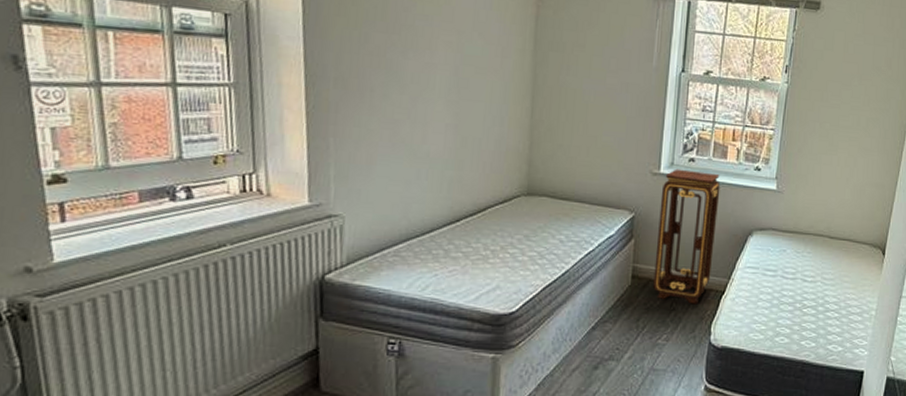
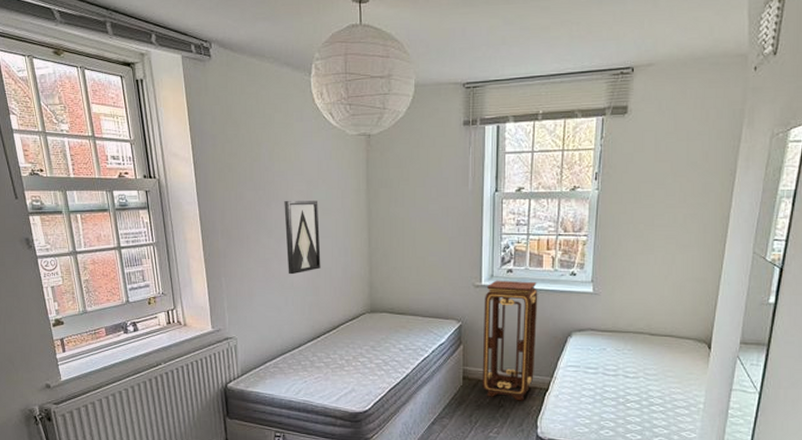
wall art: none [423,50,471,142] -> present [284,200,321,275]

